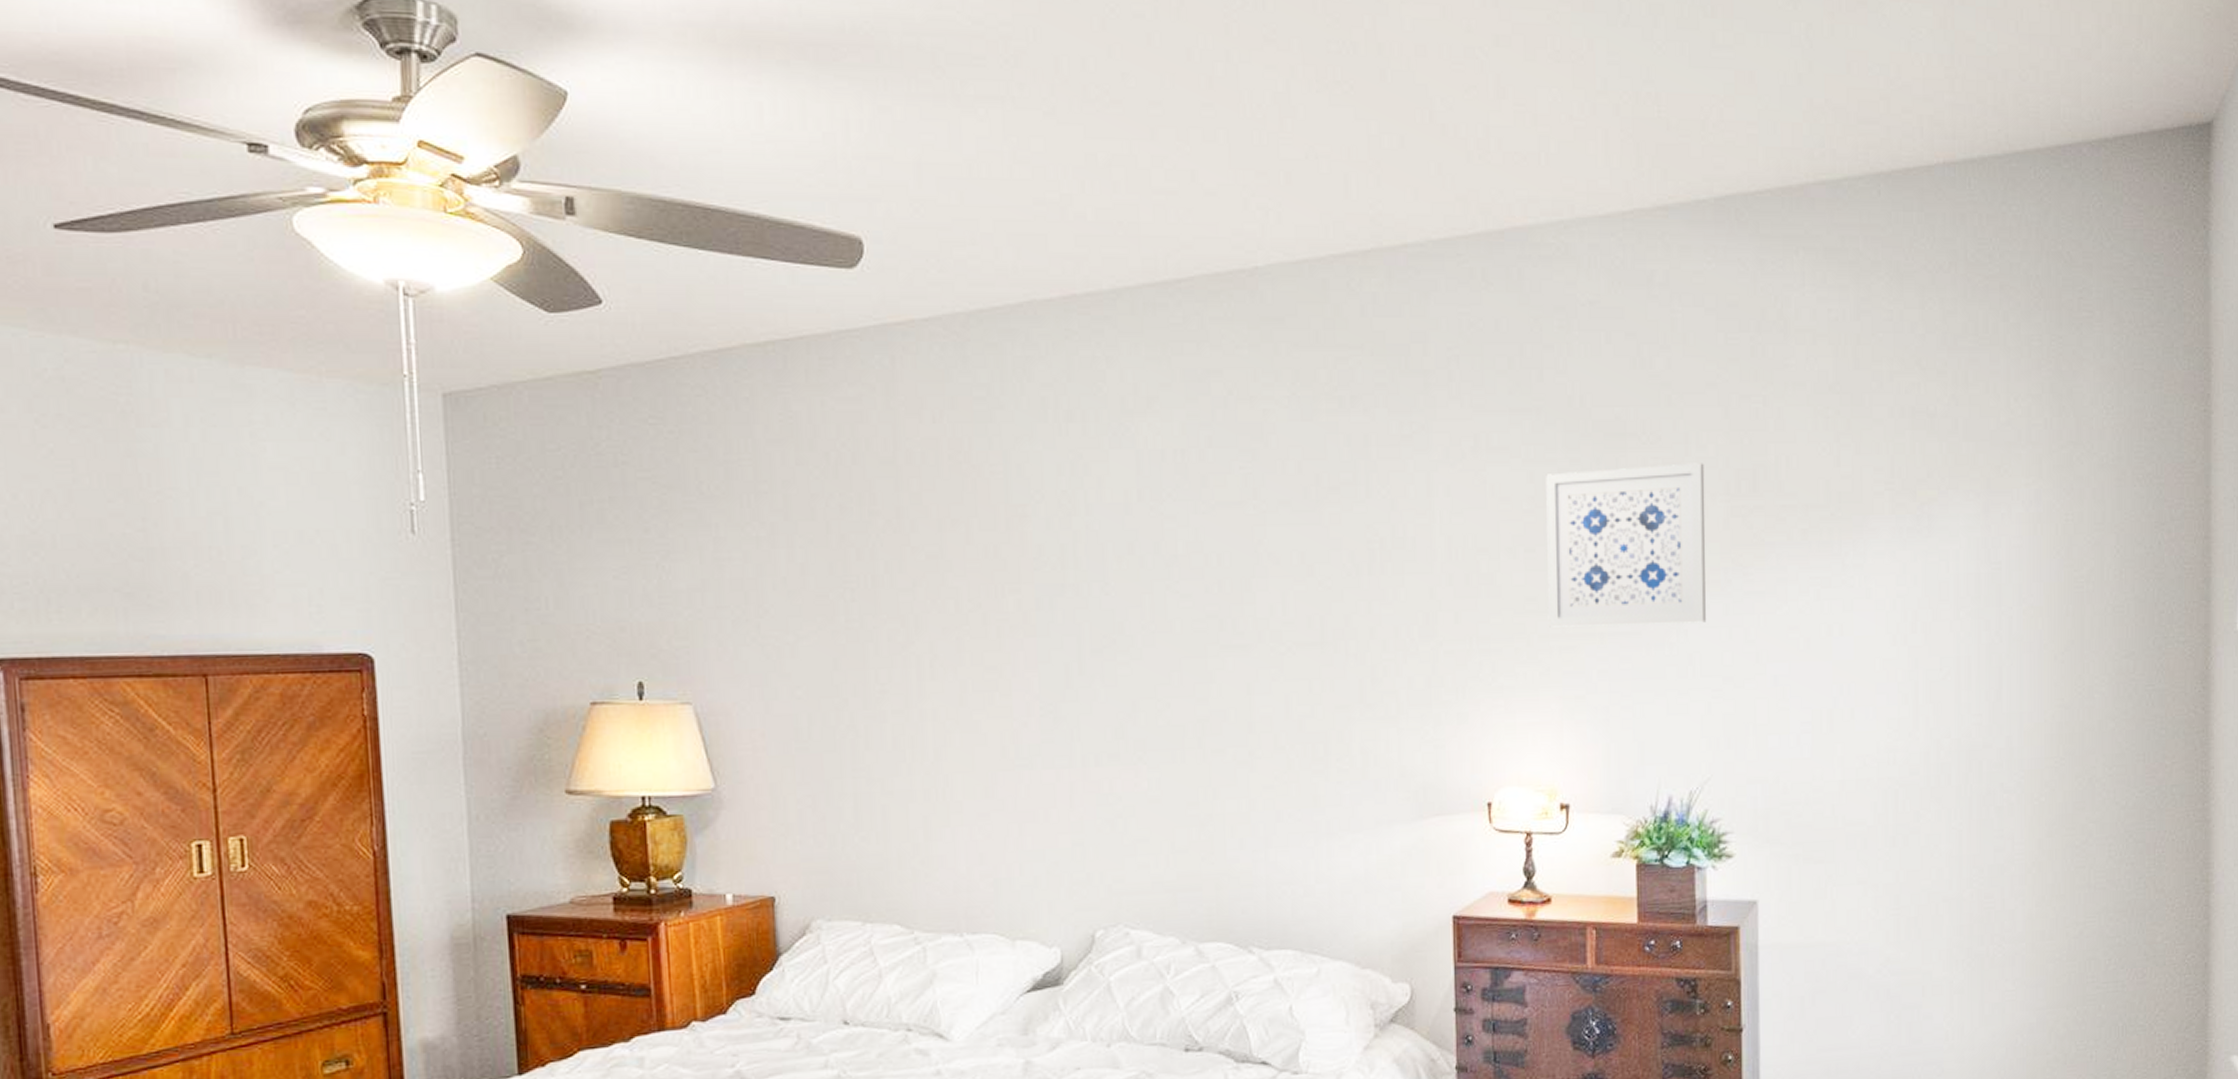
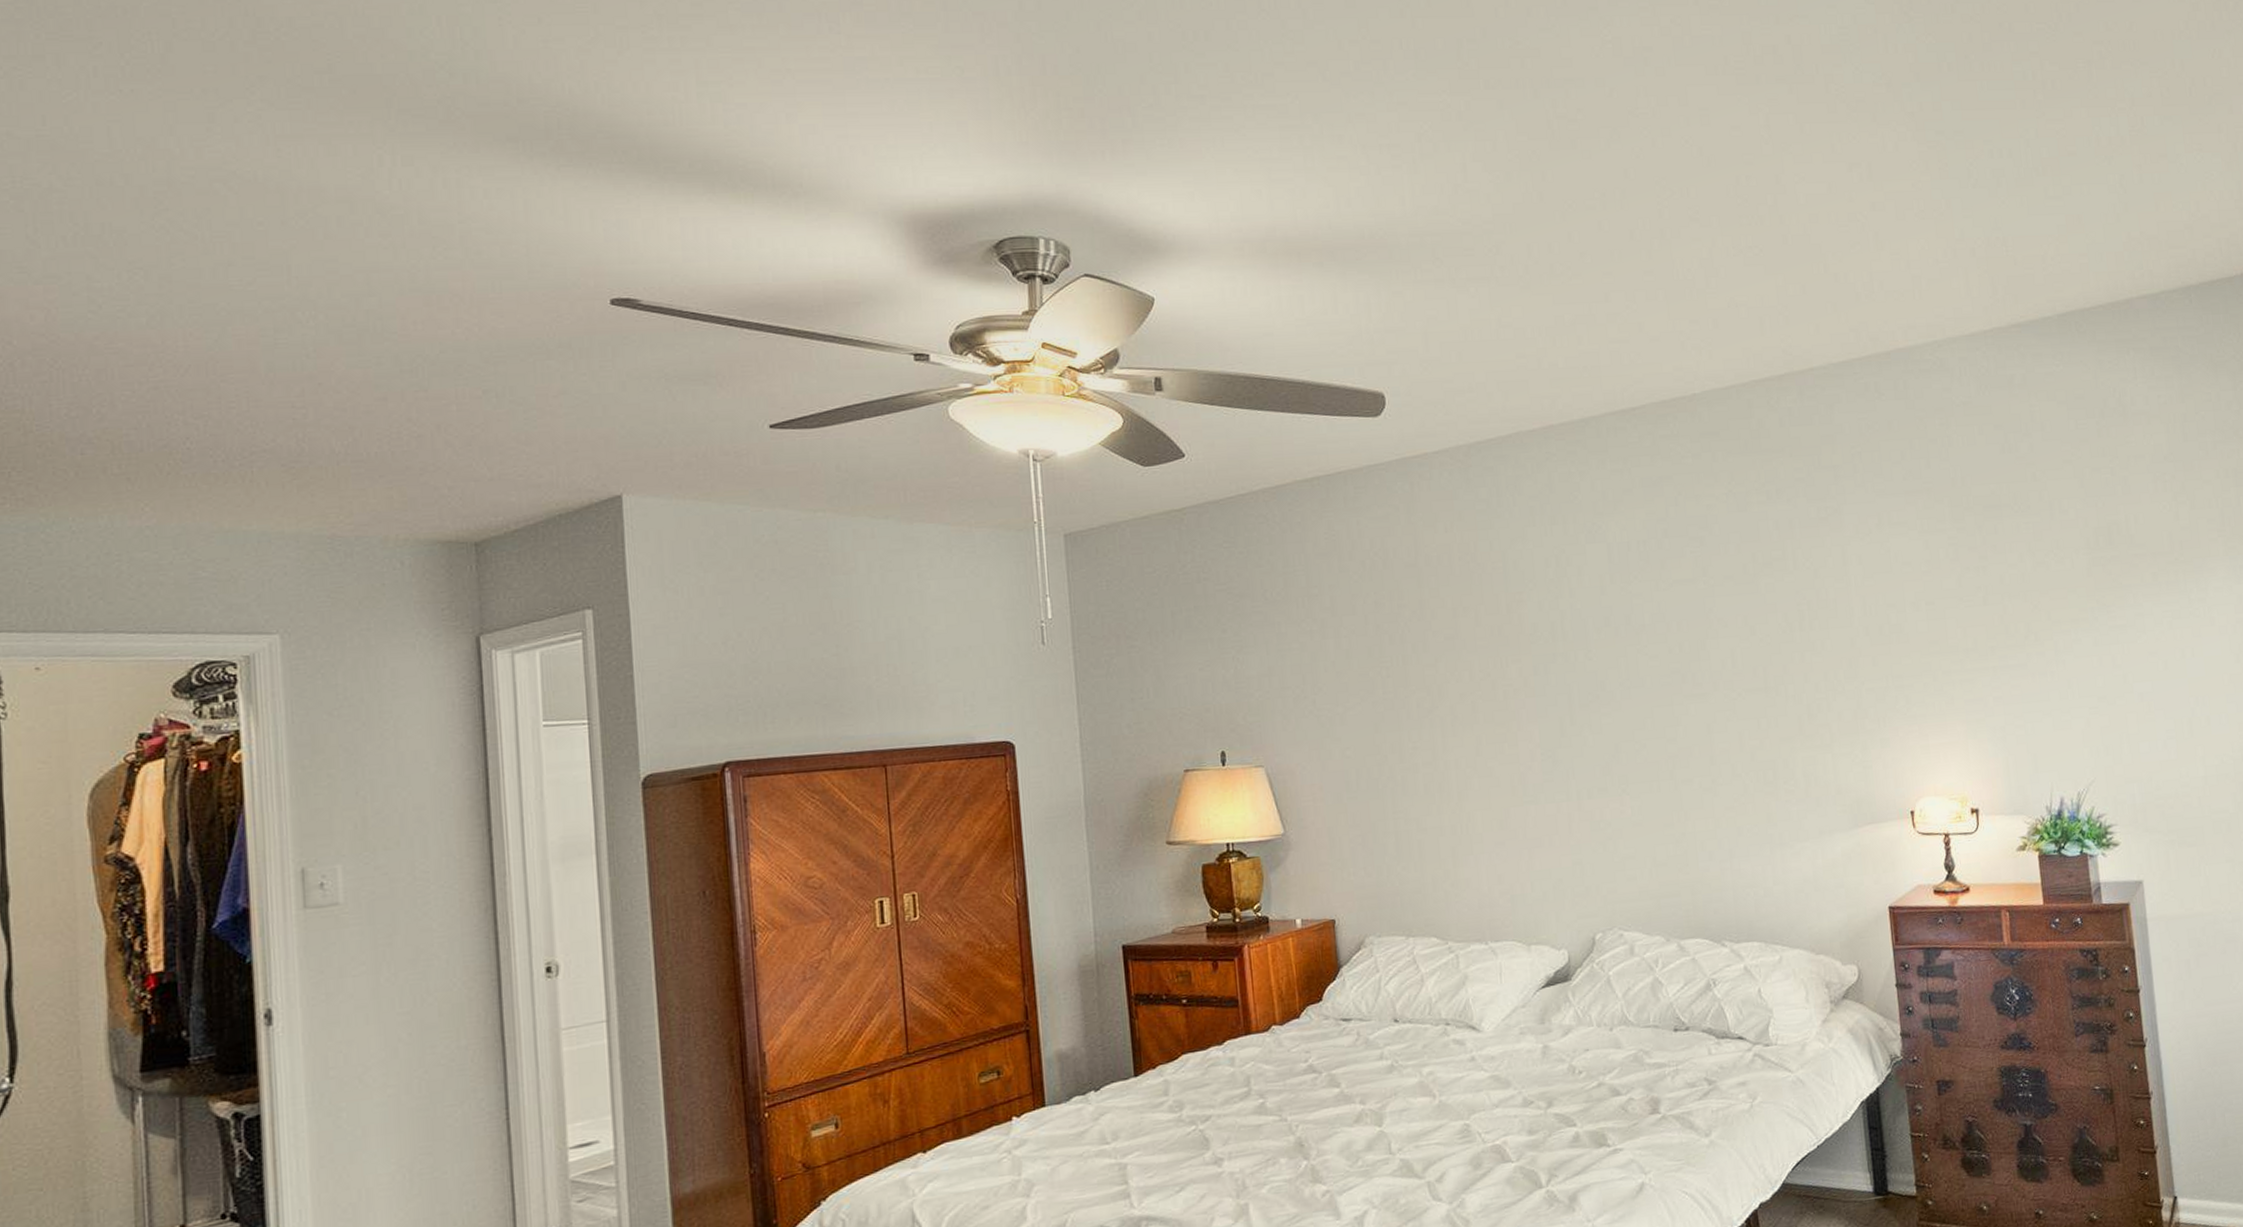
wall art: present [1546,463,1706,628] -> none [1938,524,2079,665]

